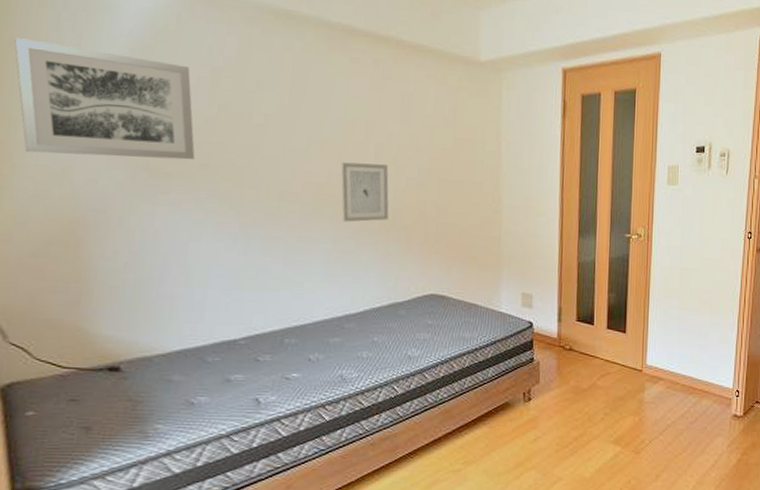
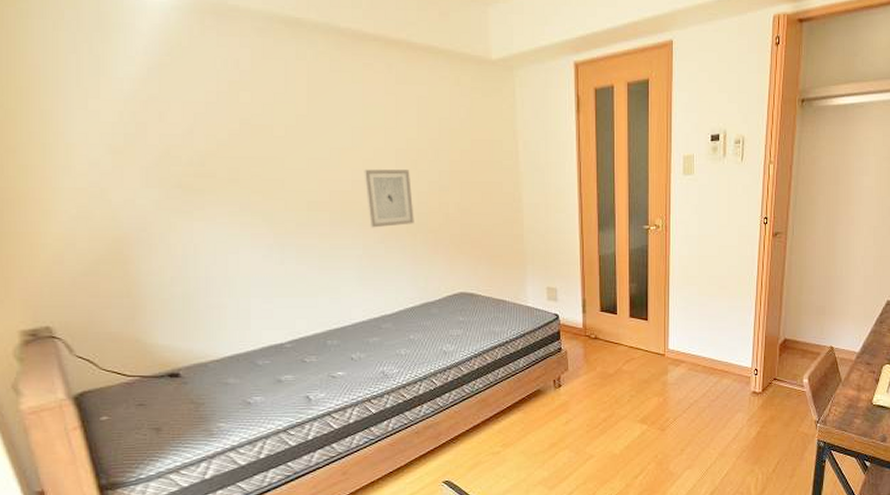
wall art: present [14,38,195,160] -> none [36,63,224,176]

